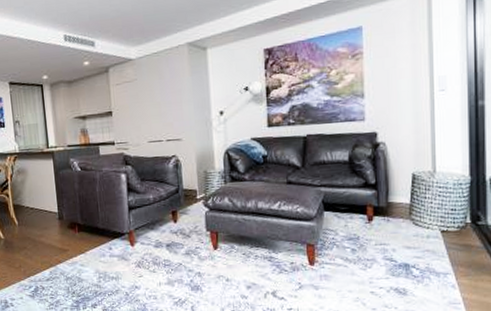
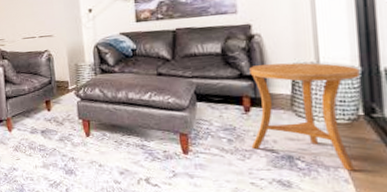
side table: none [372,171,469,277] -> present [249,62,360,171]

